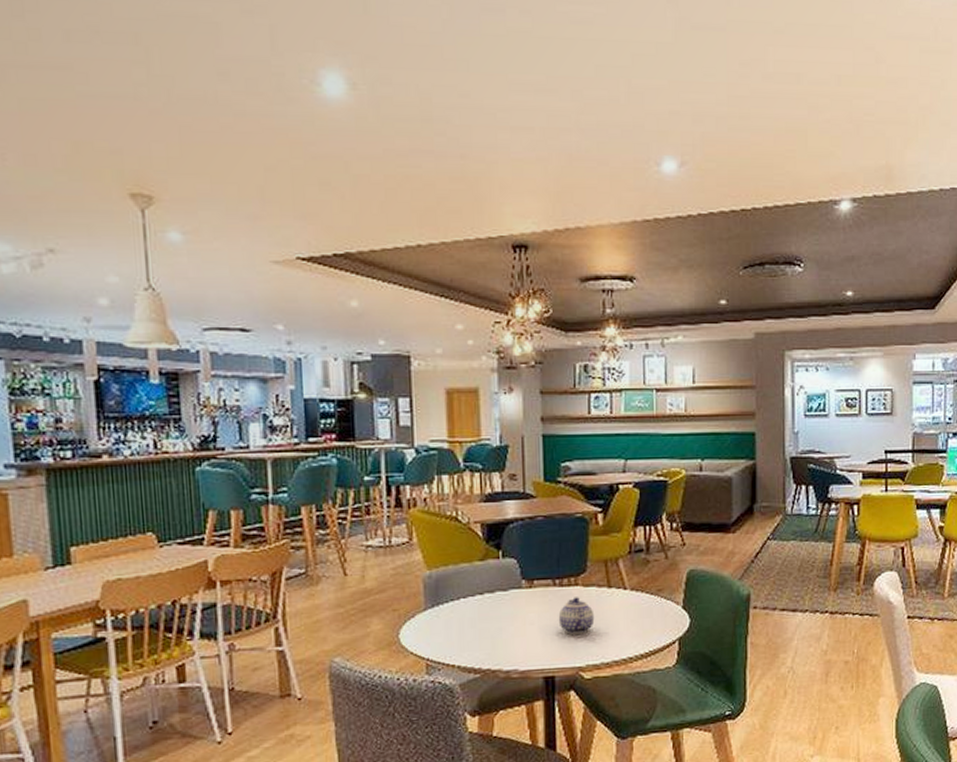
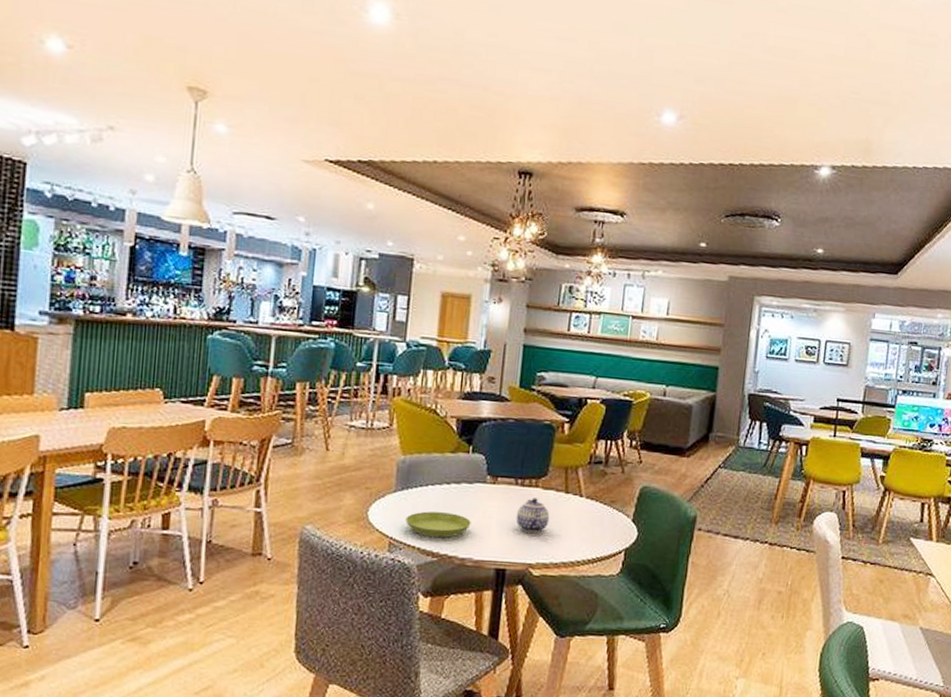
saucer: none [440,625,511,654] -> present [405,511,471,538]

